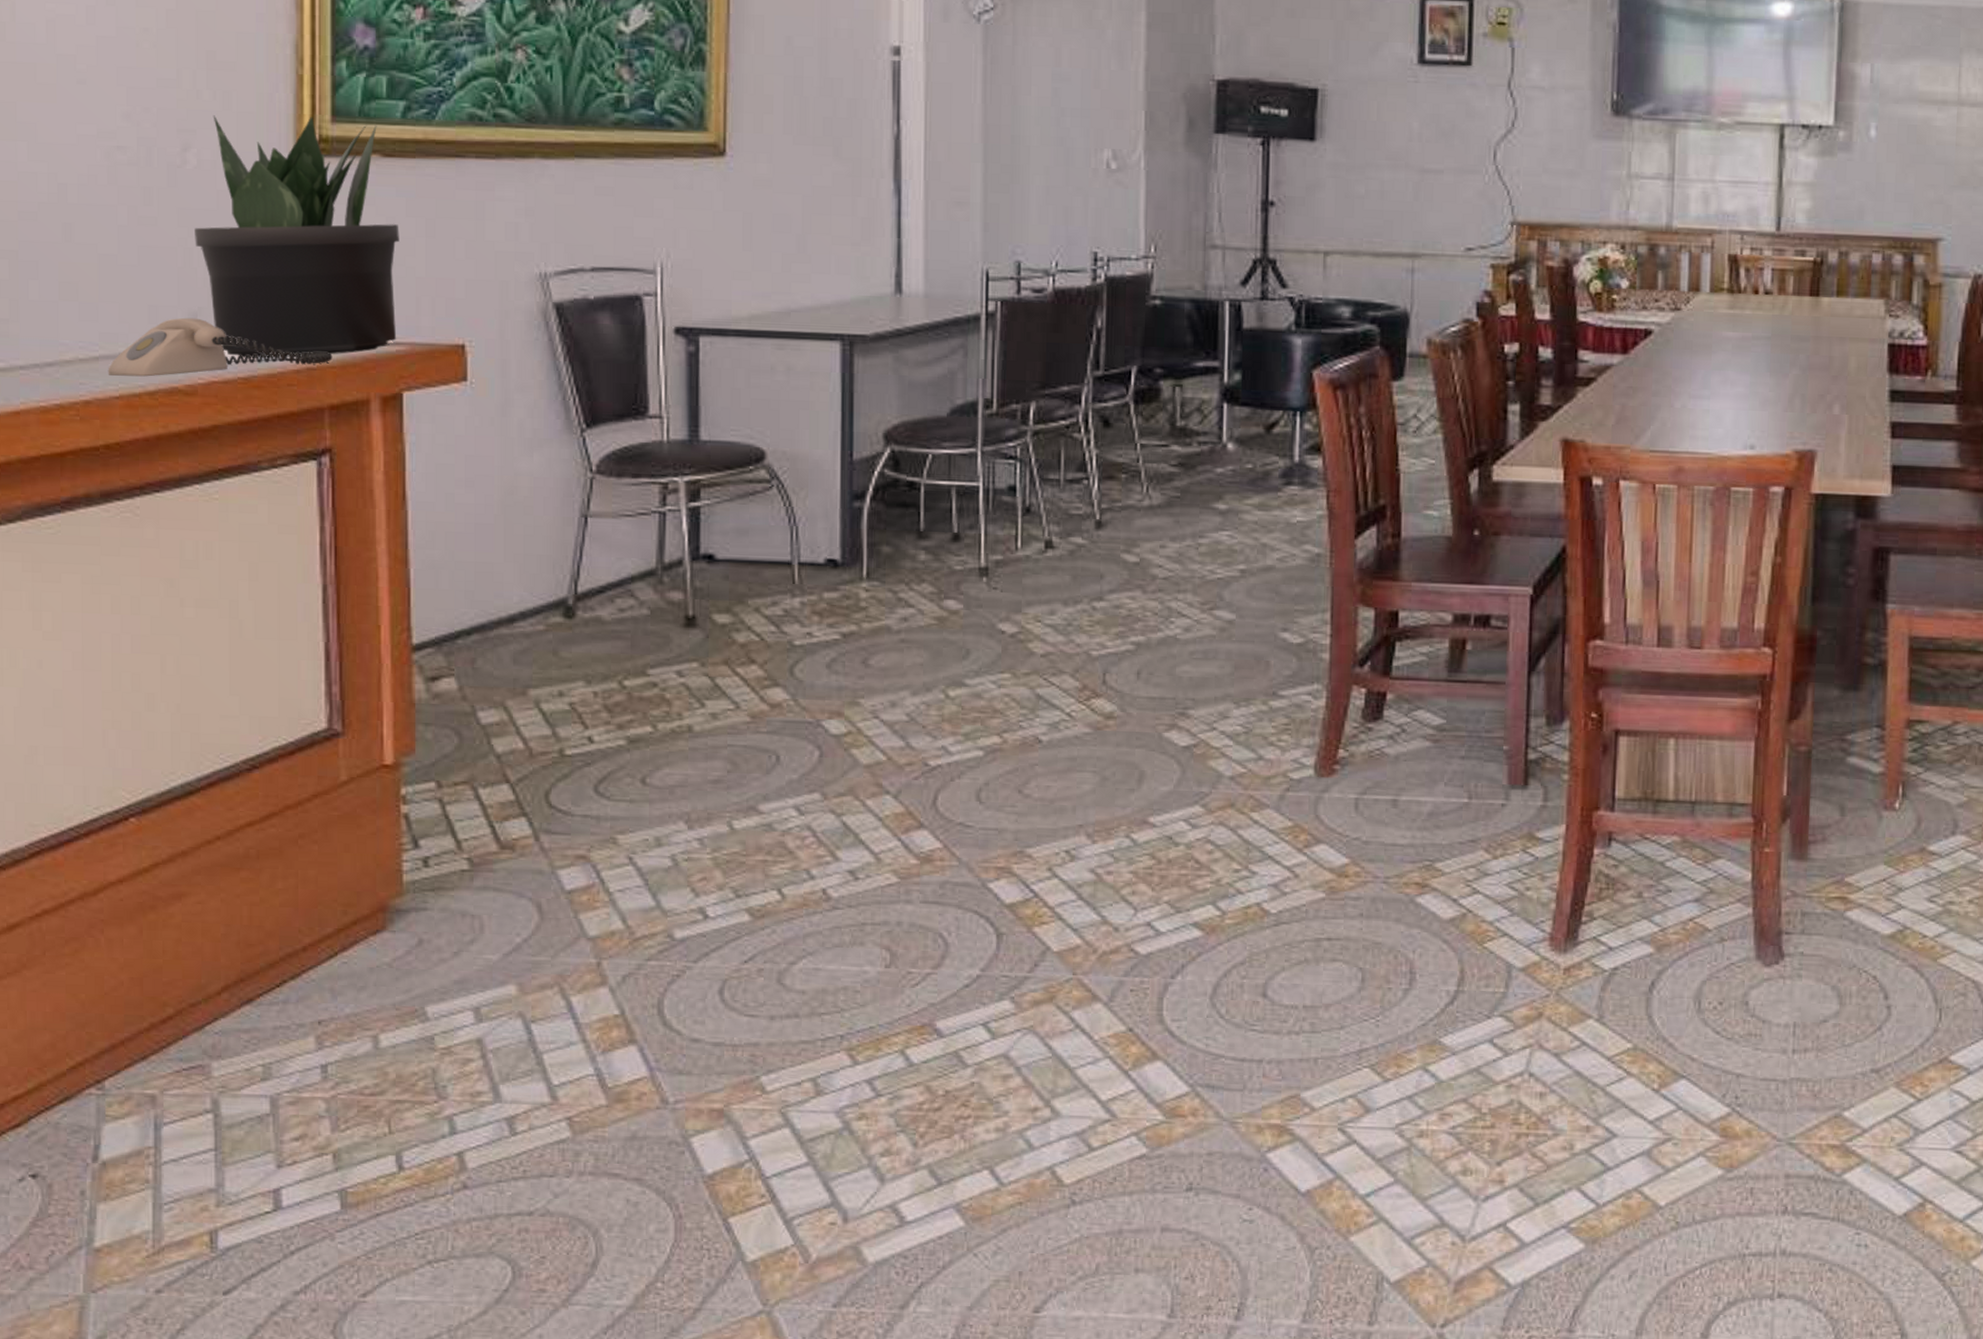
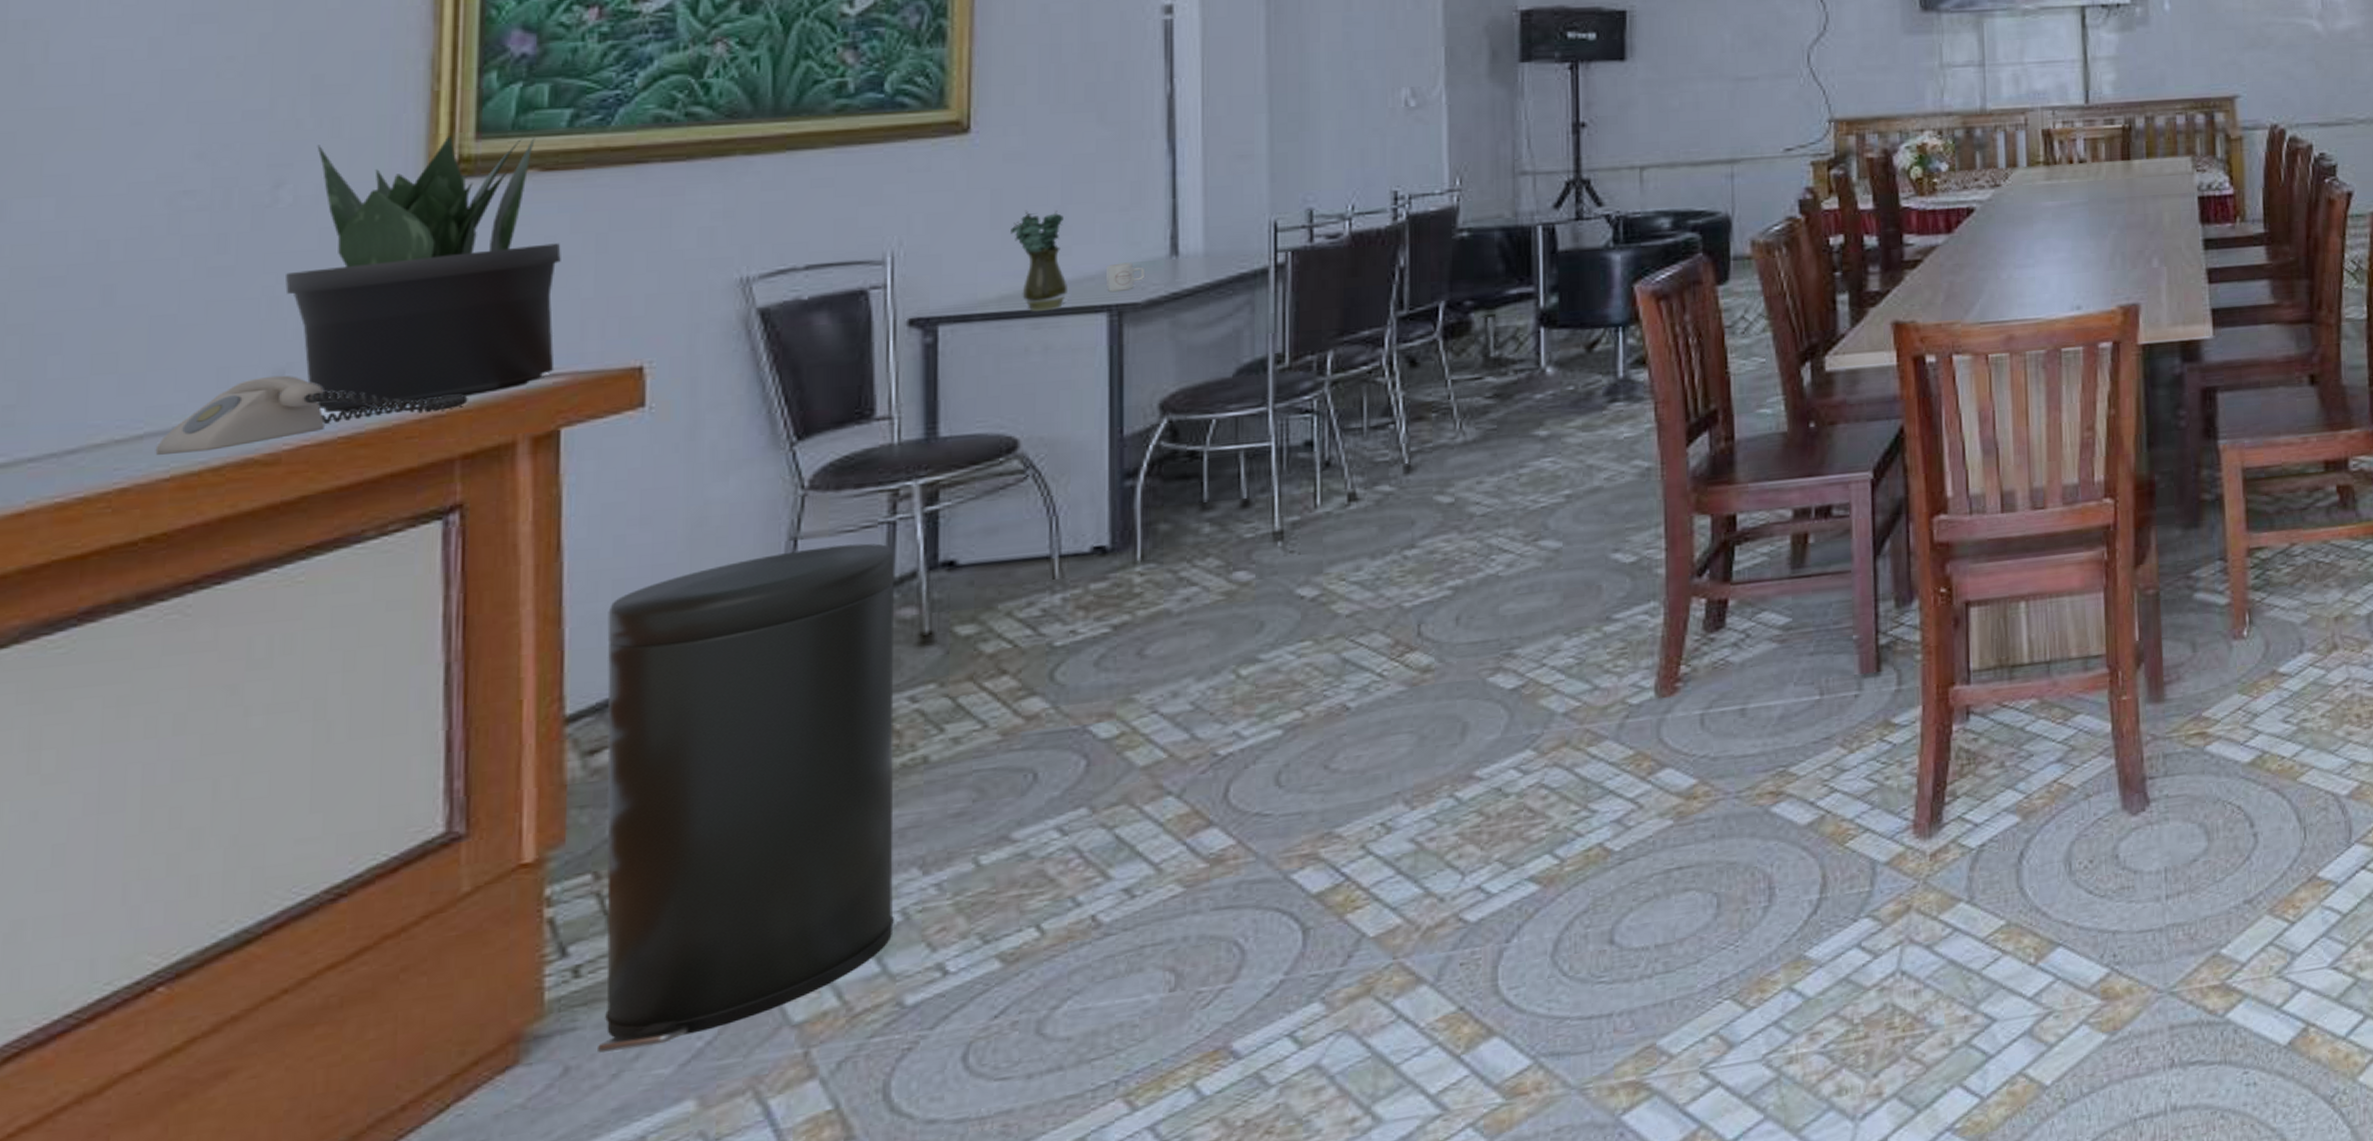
pedal bin: none [442,527,666,934] -> present [598,543,894,1053]
vase: none [759,235,807,334] -> present [1011,210,1067,312]
mug: none [839,295,873,323] -> present [1105,262,1146,293]

